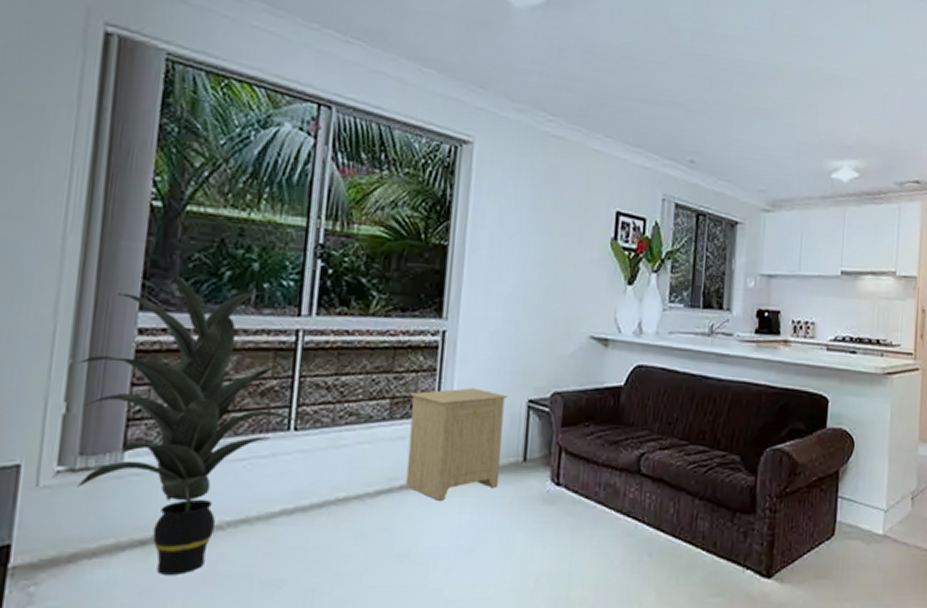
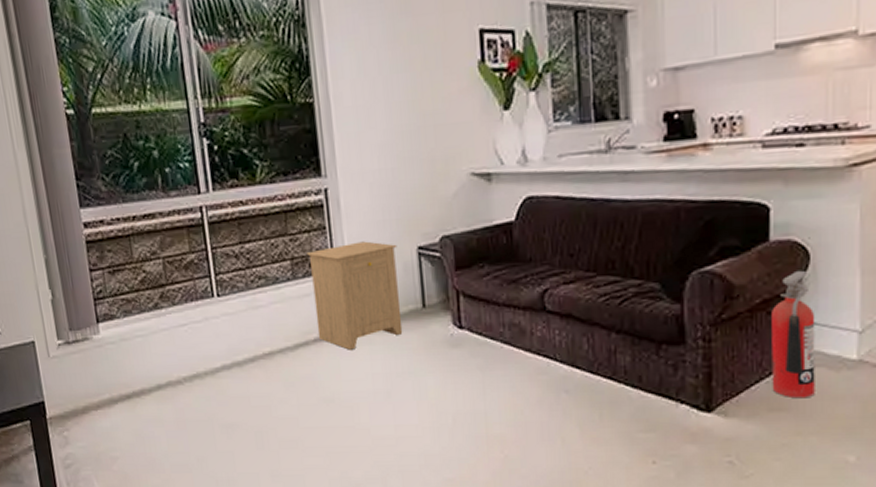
indoor plant: present [75,269,298,575] -> none [50,170,218,421]
fire extinguisher: none [819,454,855,568] -> present [772,270,815,399]

